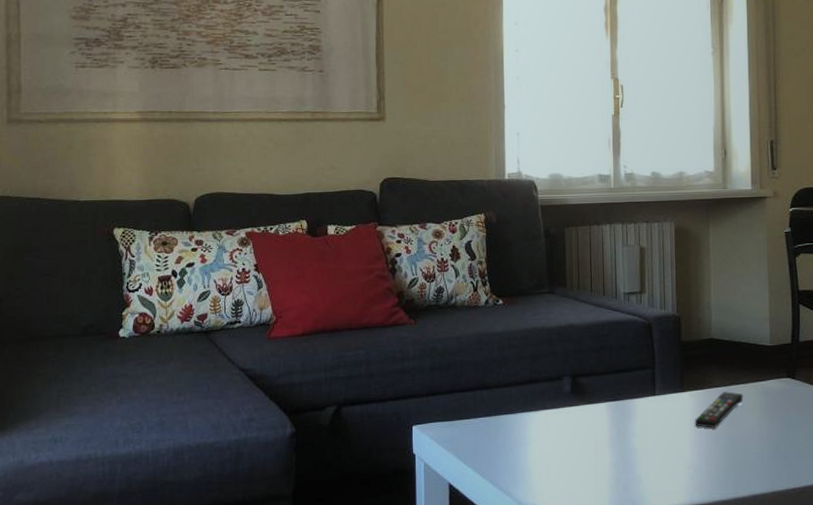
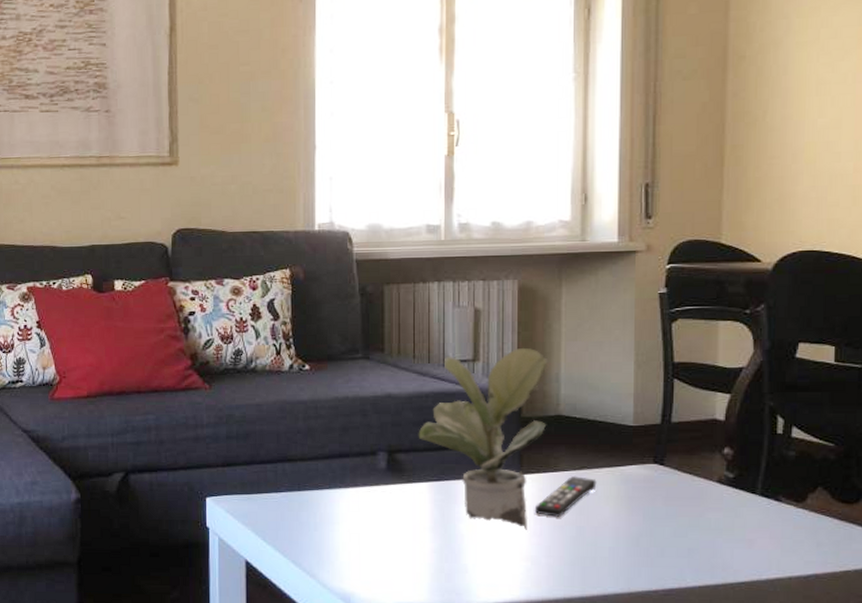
potted plant: none [596,280,702,443] -> present [418,347,549,531]

